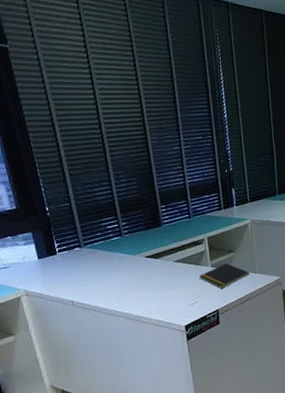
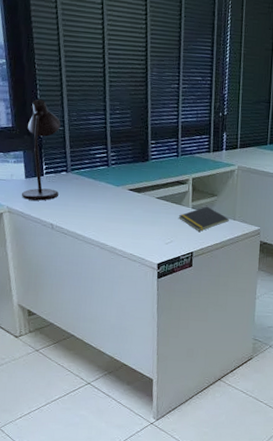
desk lamp: none [32,177,75,280] -> present [21,99,61,201]

